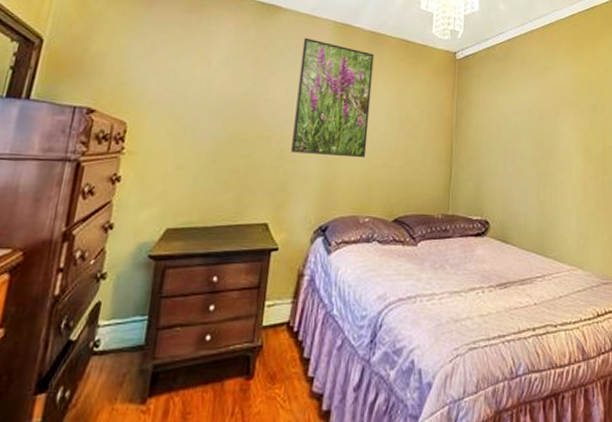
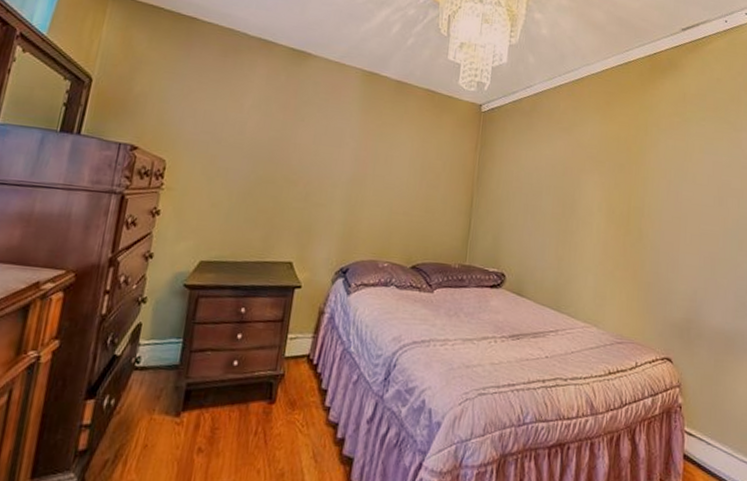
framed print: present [291,37,374,158] -> none [316,85,400,206]

